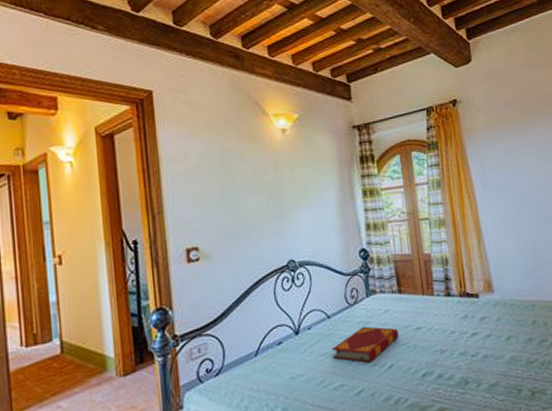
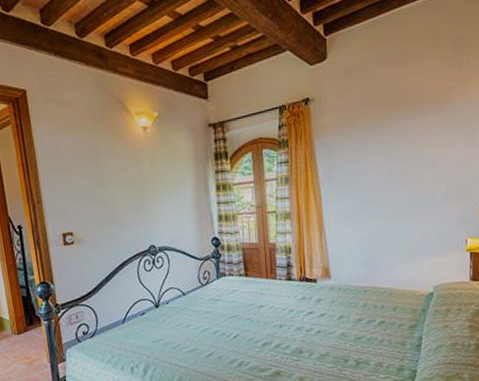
hardback book: present [331,326,399,363] -> none [186,303,244,333]

